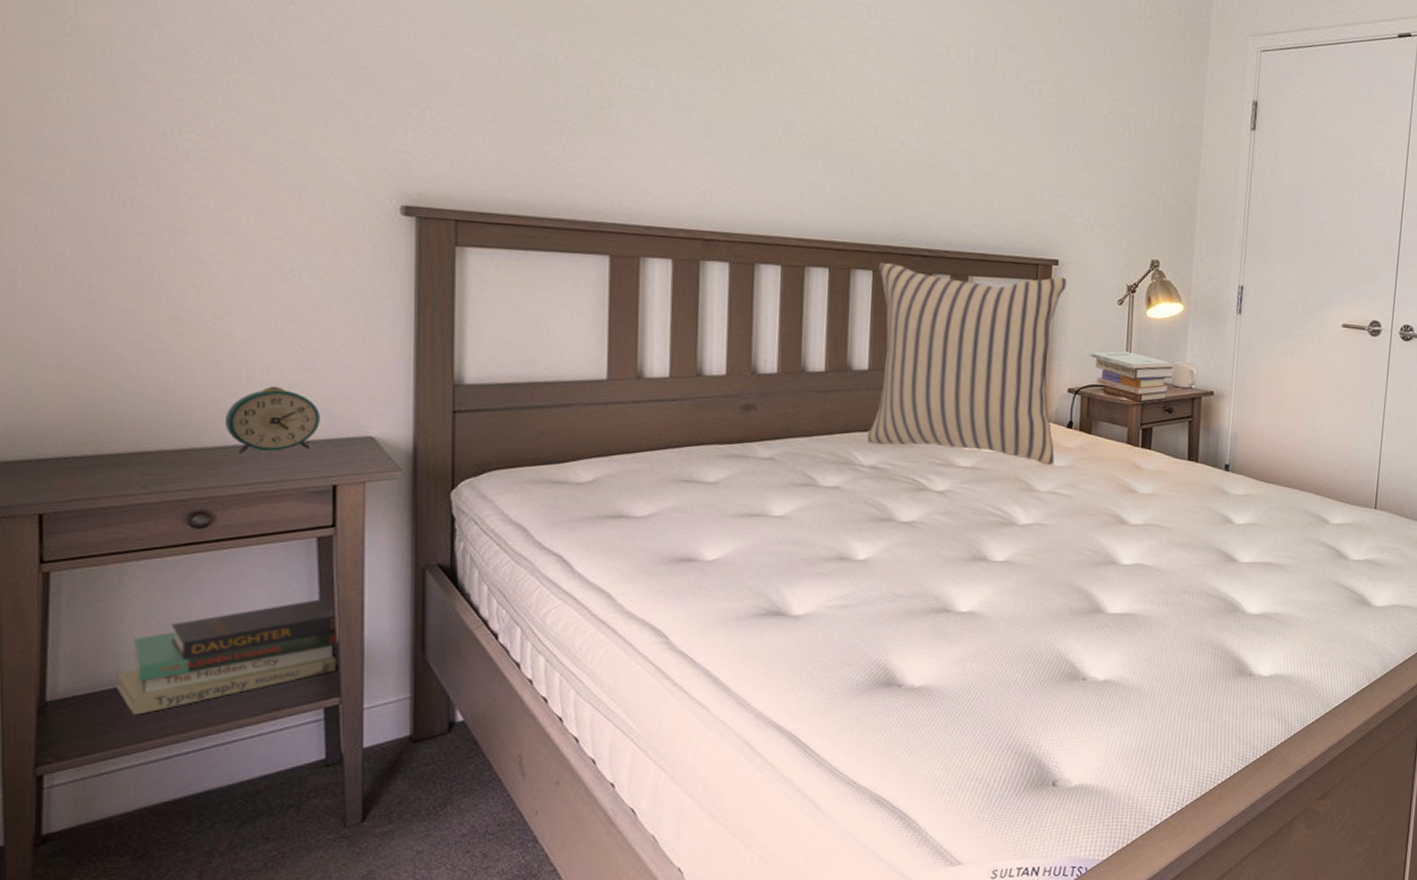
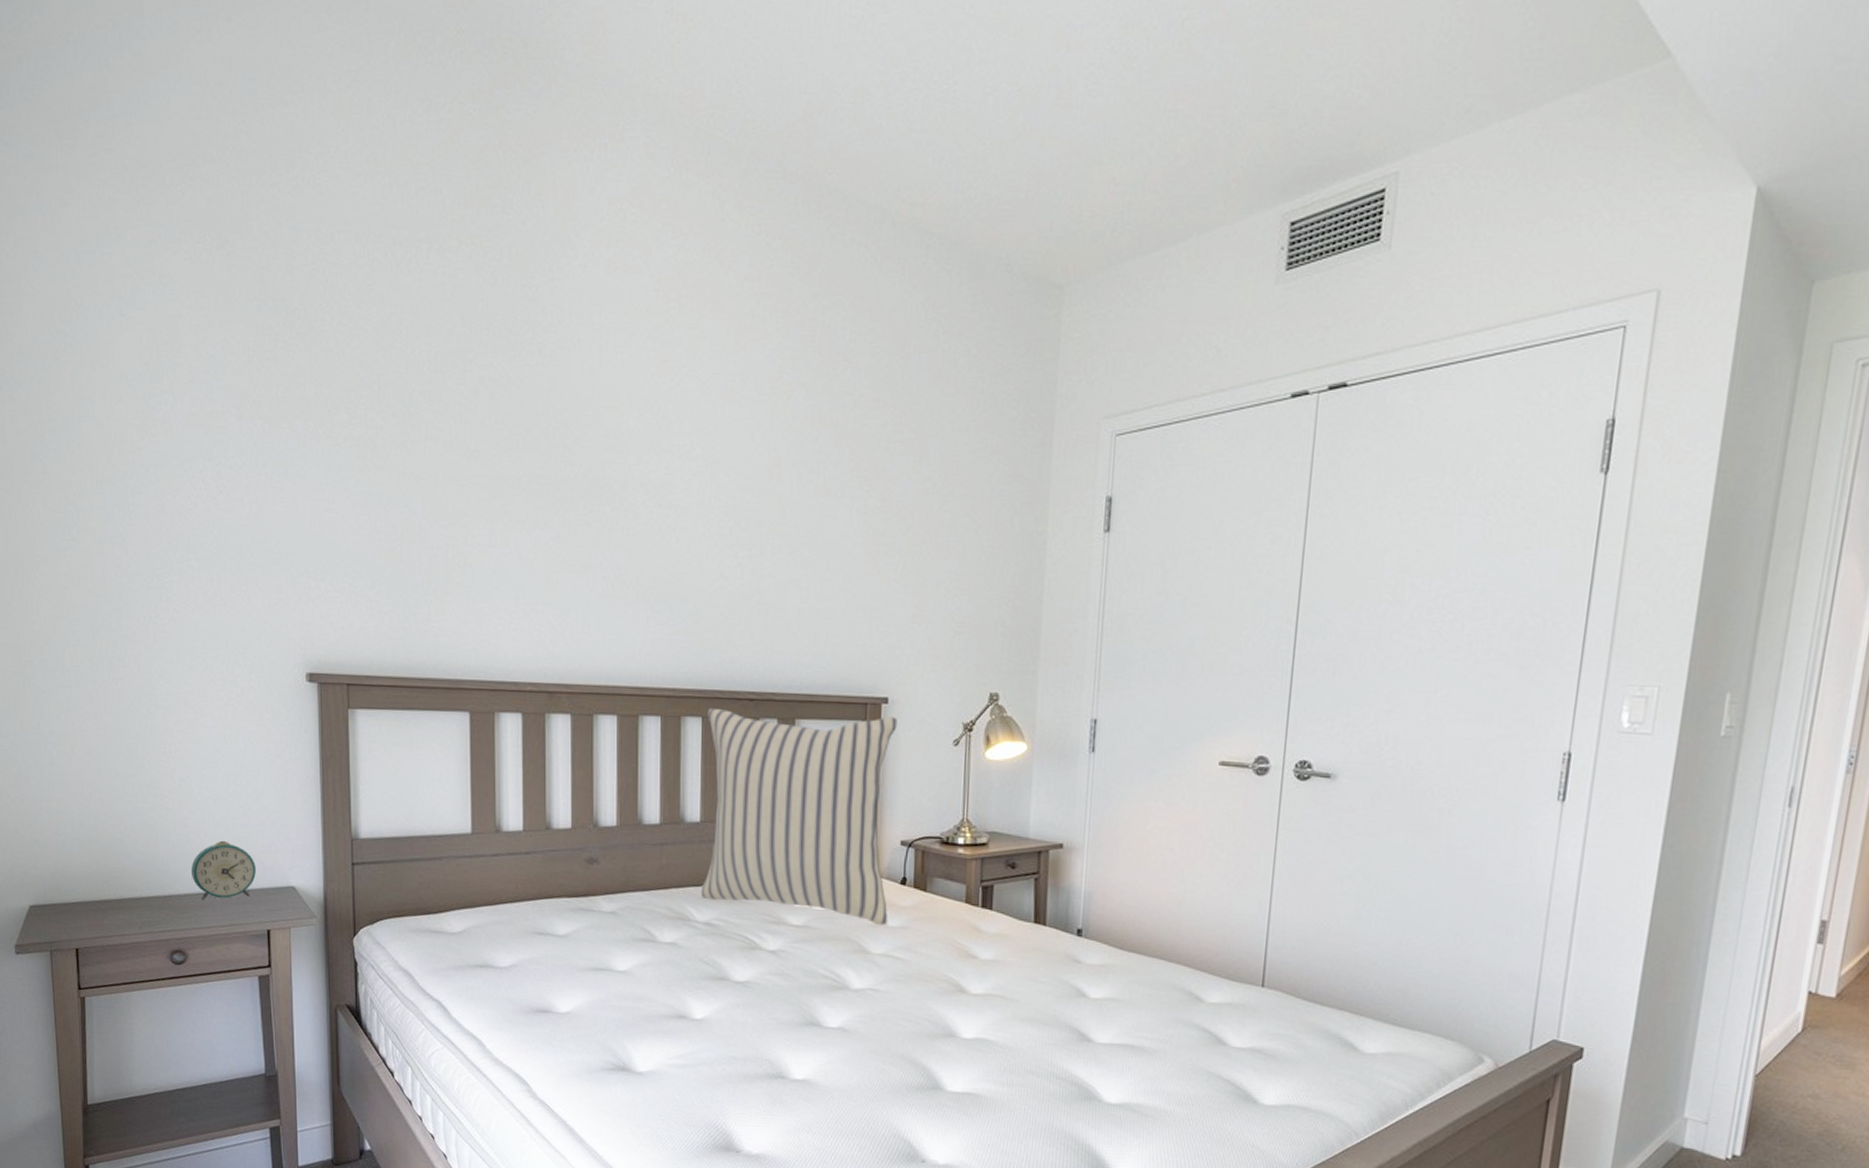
books: present [117,598,338,715] -> none [130,1030,277,1122]
books: present [1088,351,1173,402] -> none [922,798,1016,856]
mug: present [1172,360,1198,388] -> none [1014,808,1044,840]

